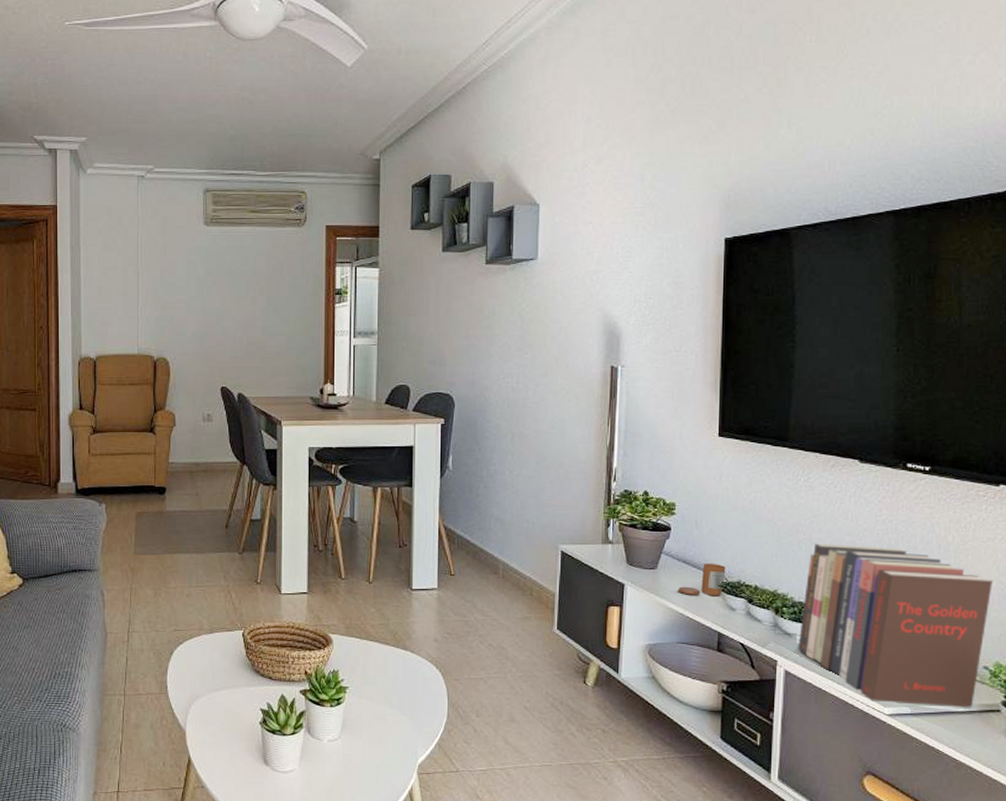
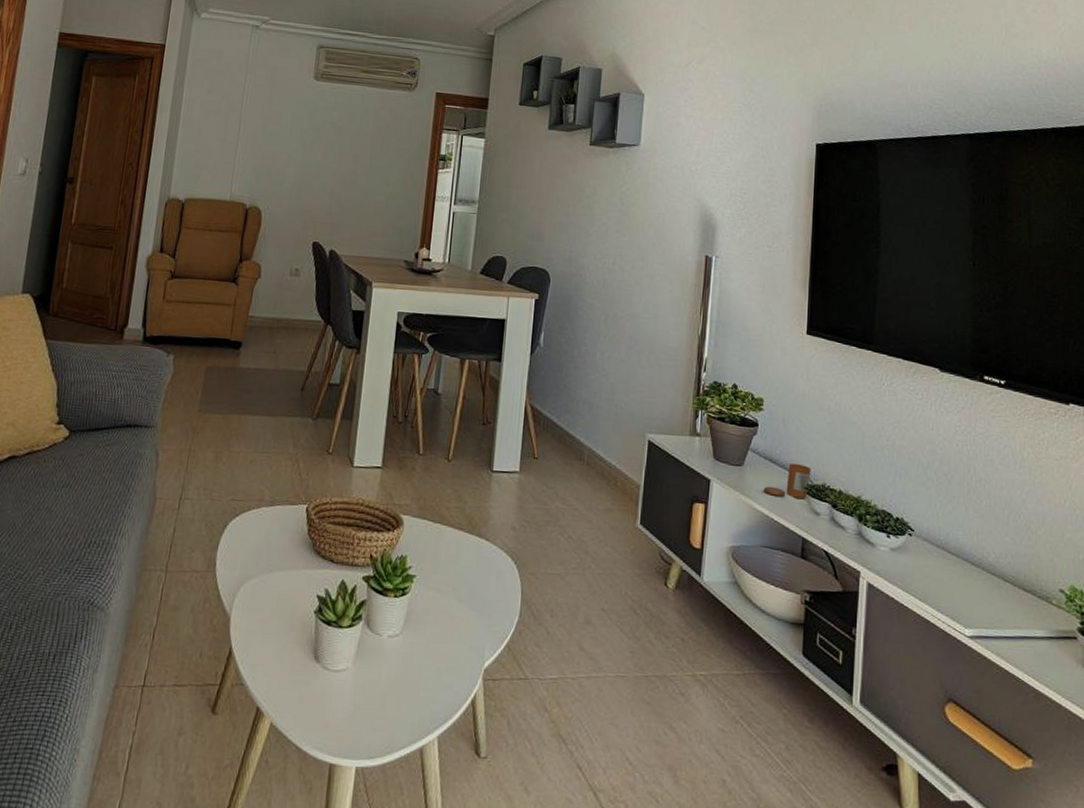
books: present [798,544,993,708] -> none [880,450,1066,634]

